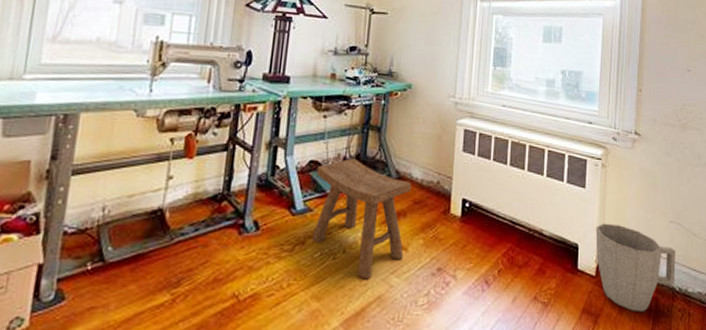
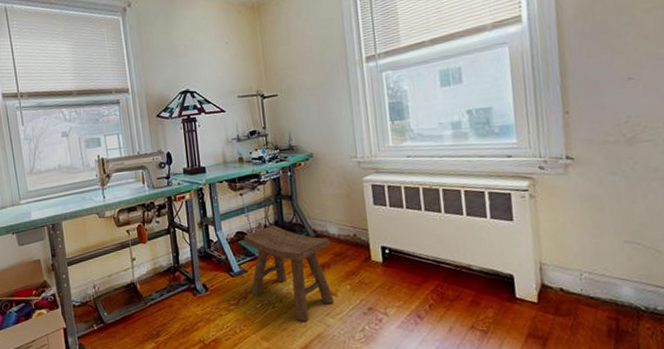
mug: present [595,223,676,313] -> none [531,251,639,333]

